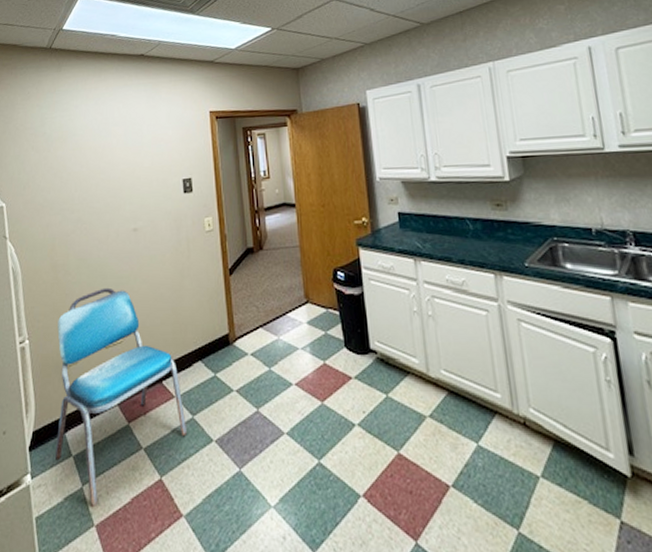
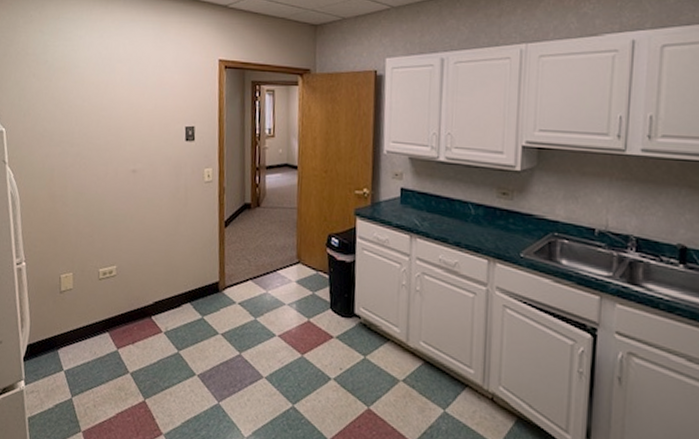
dining chair: present [54,287,188,508] -> none [47,223,173,417]

